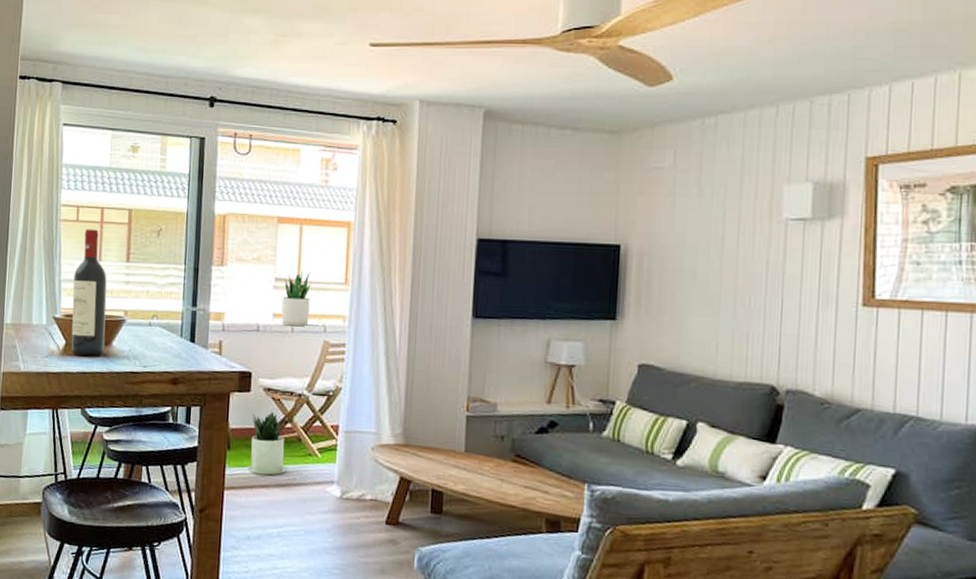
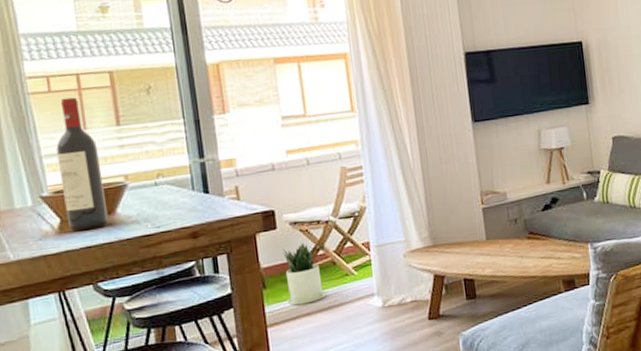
planter: present [281,271,311,327] -> none [291,105,323,160]

